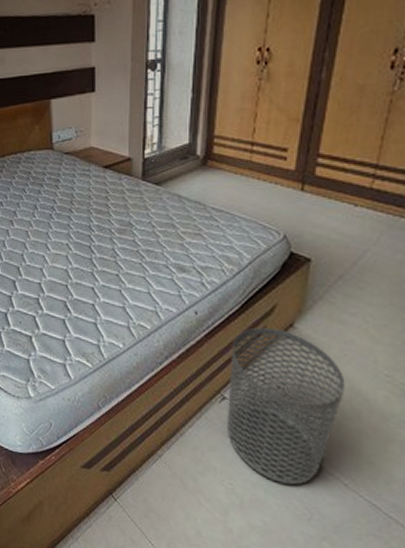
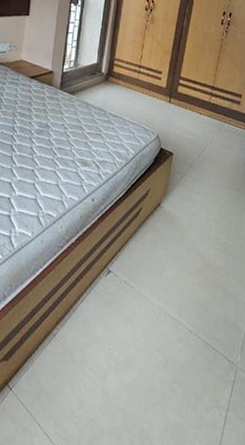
waste bin: present [227,327,345,486] -> none [110,208,192,339]

